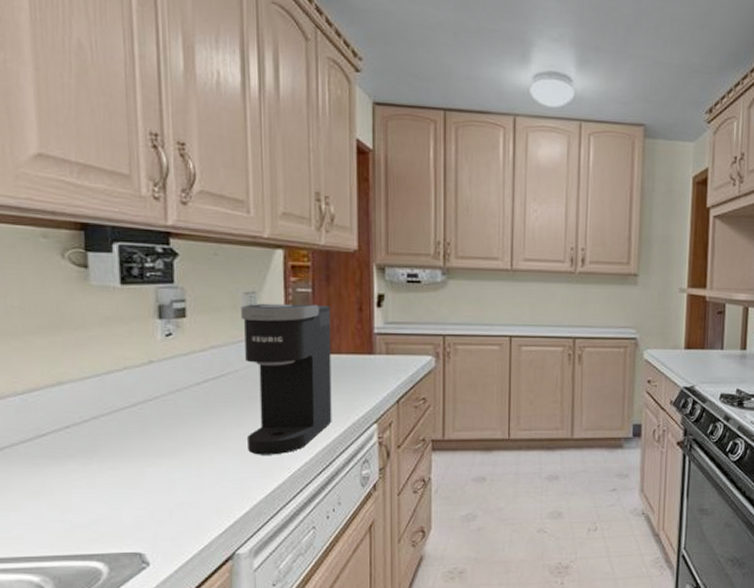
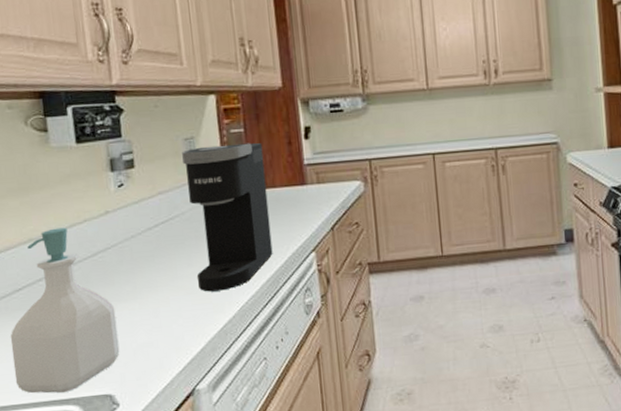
soap bottle: none [28,373,154,548] -> present [10,227,120,394]

